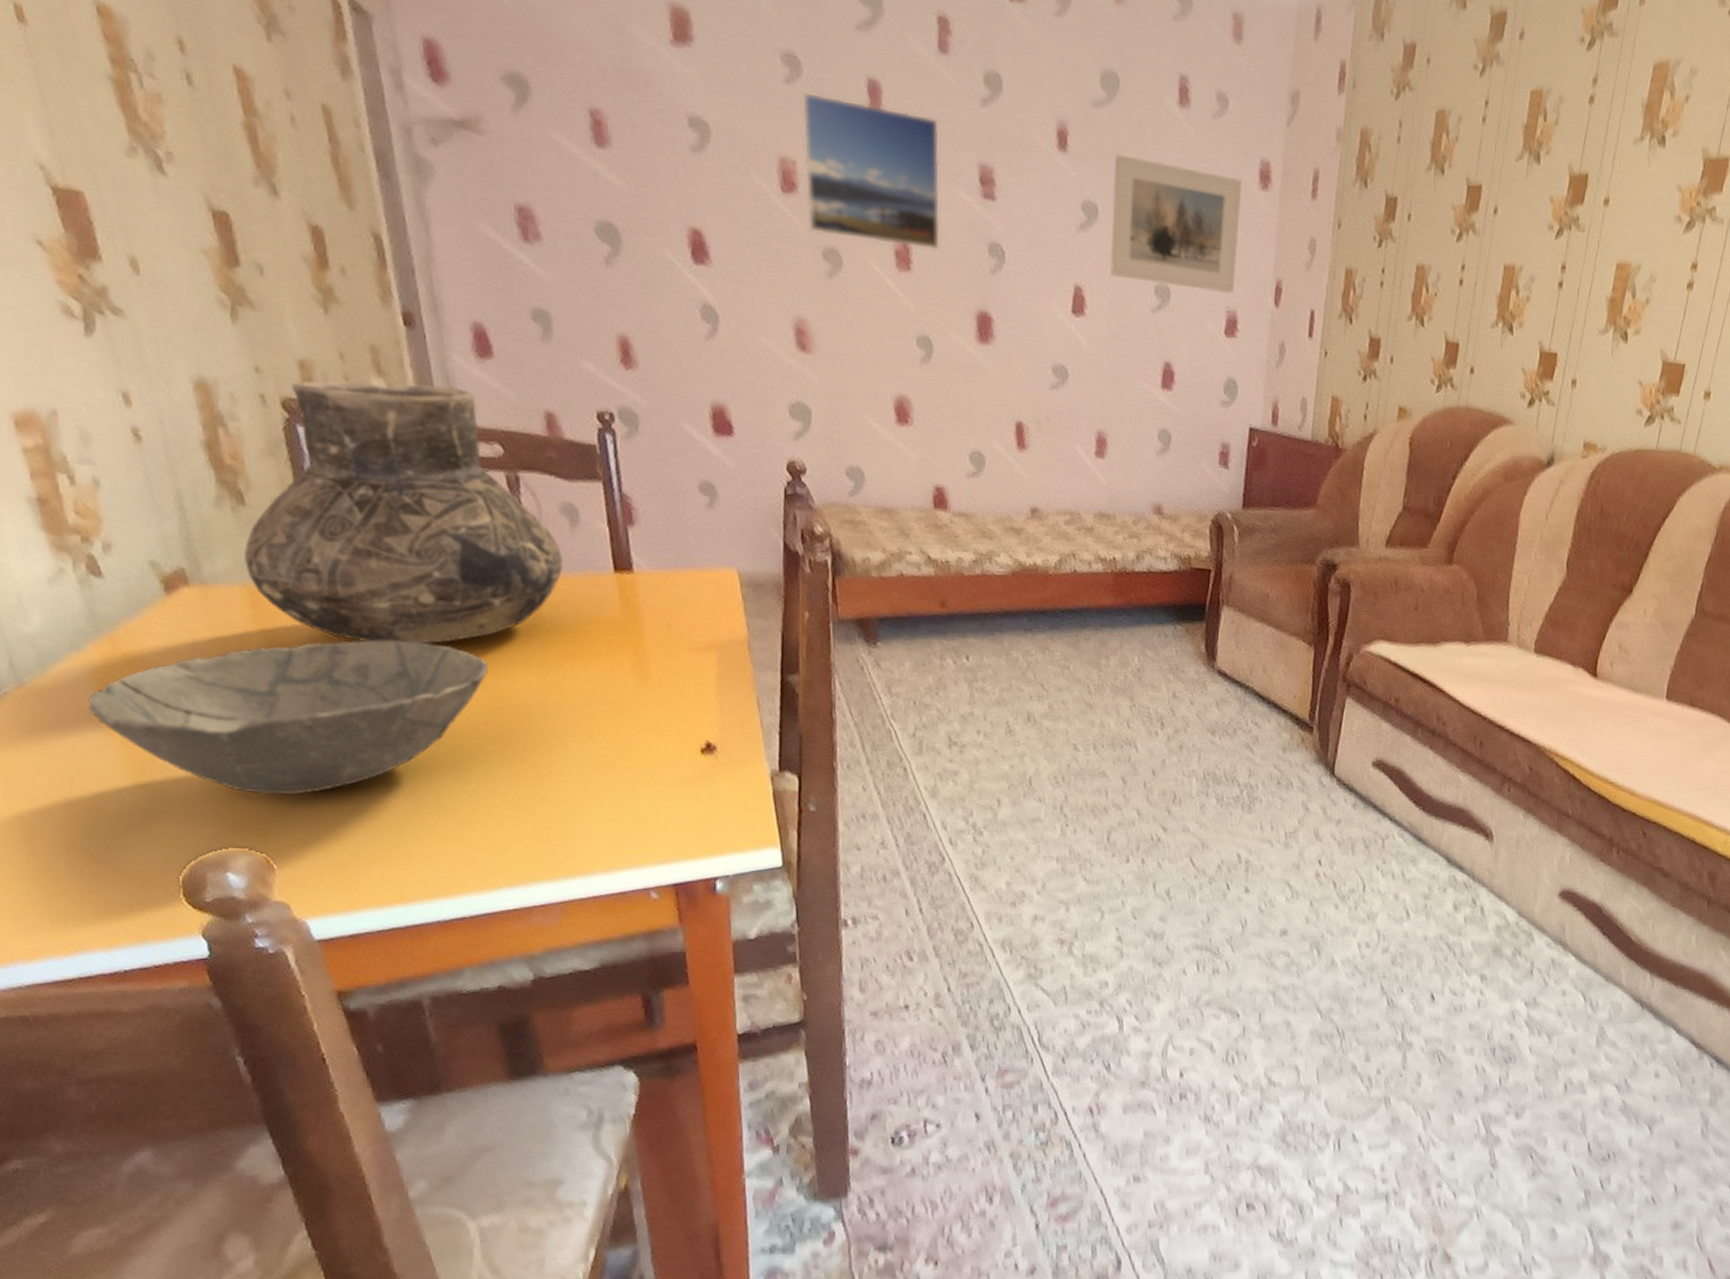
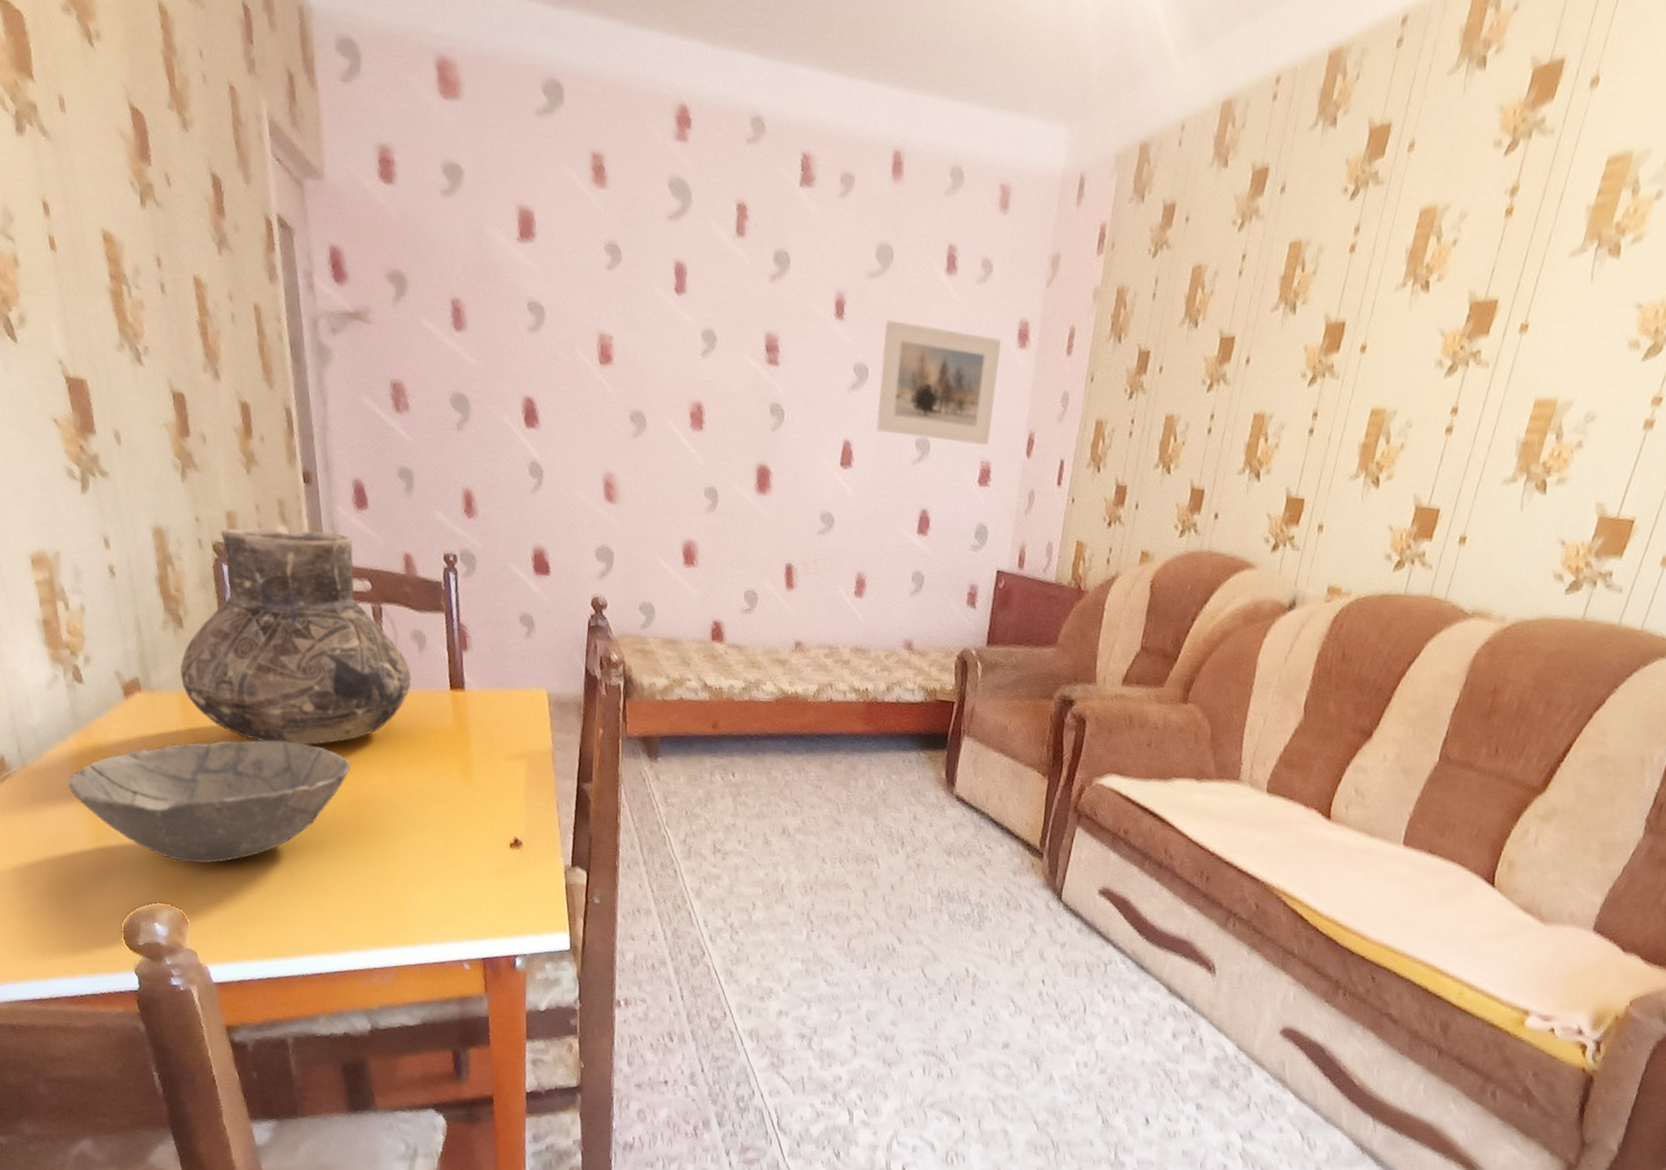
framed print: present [802,92,941,251] -> none [619,276,734,412]

